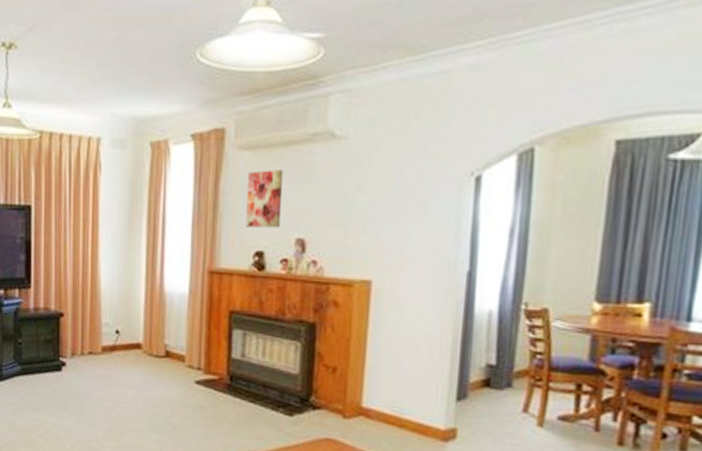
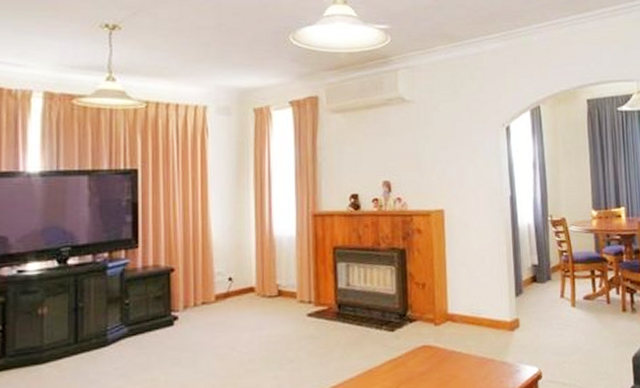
wall art: present [246,170,284,228] -> none [340,128,370,175]

